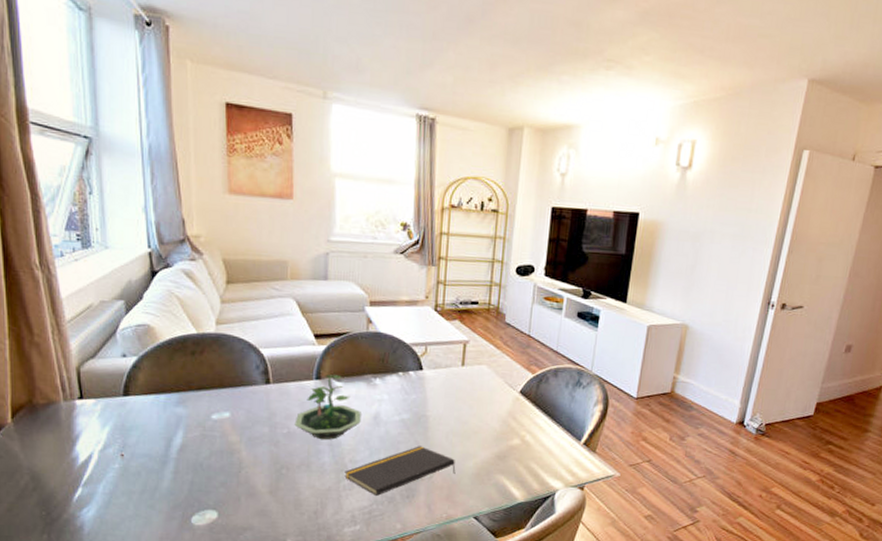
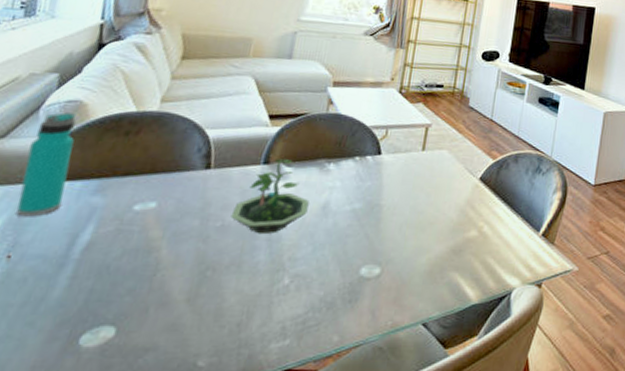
water bottle: none [116,335,153,424] -> present [16,112,76,217]
notepad: present [344,446,456,496] -> none [280,239,407,301]

